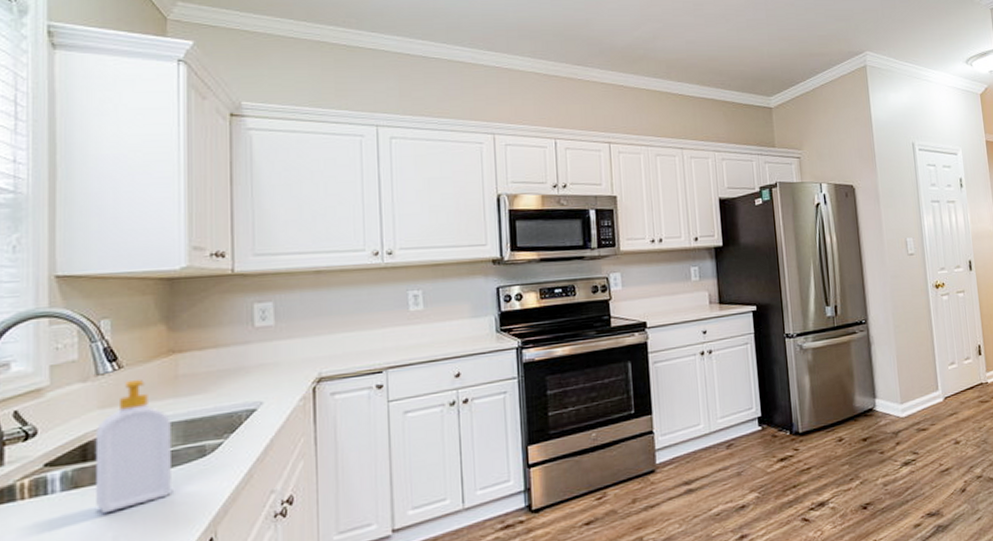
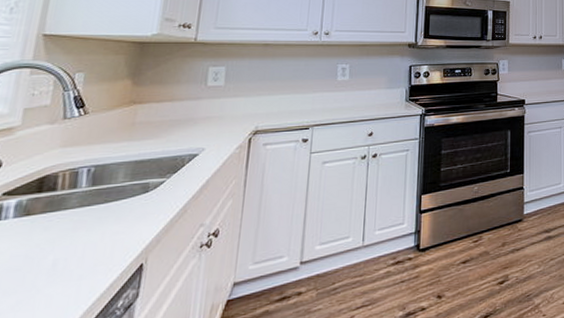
soap bottle: present [95,379,171,513] -> none [43,124,123,238]

